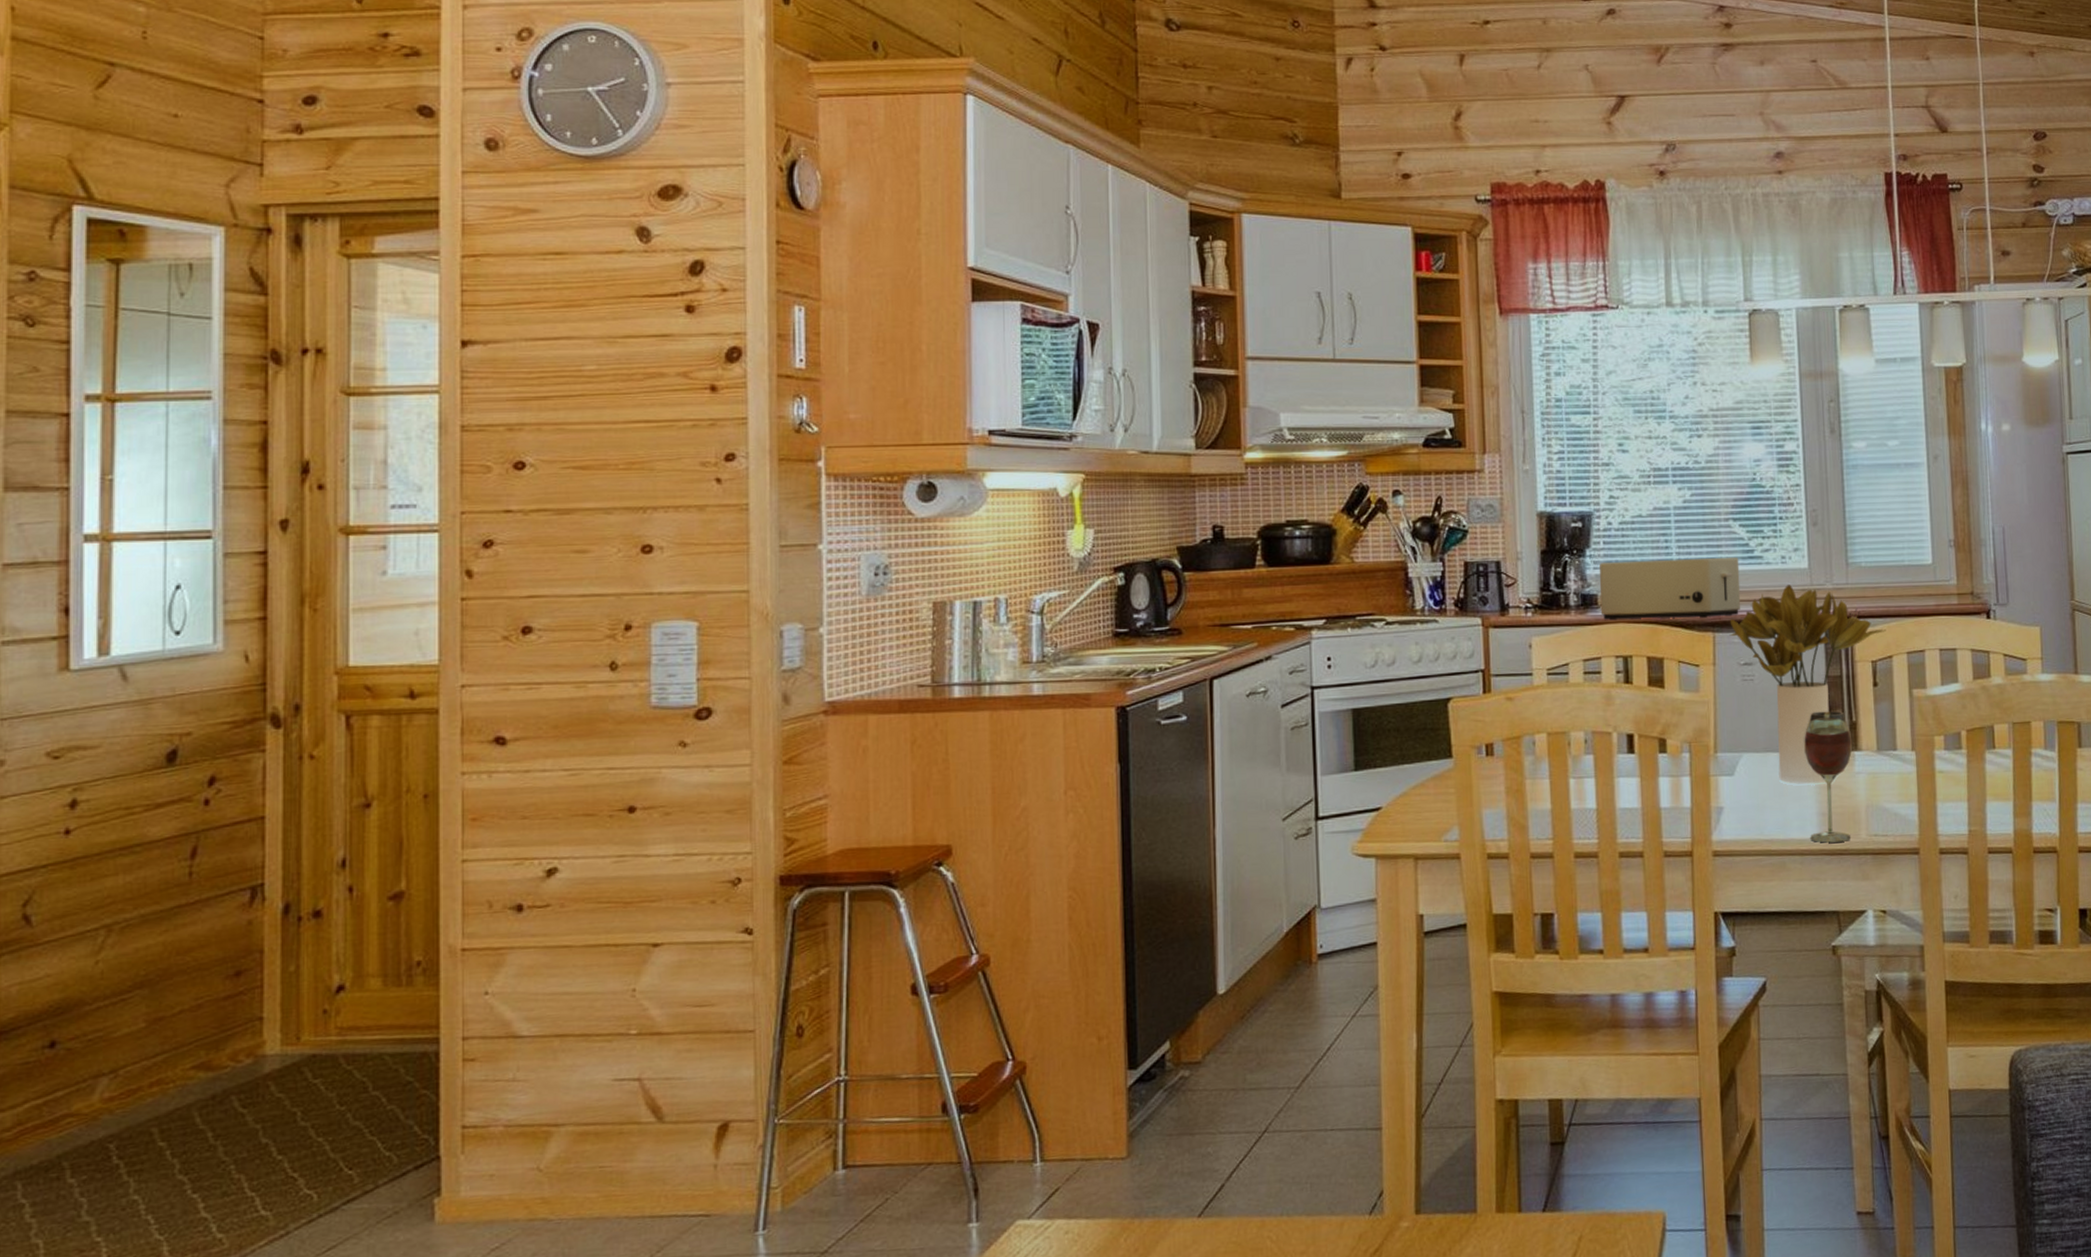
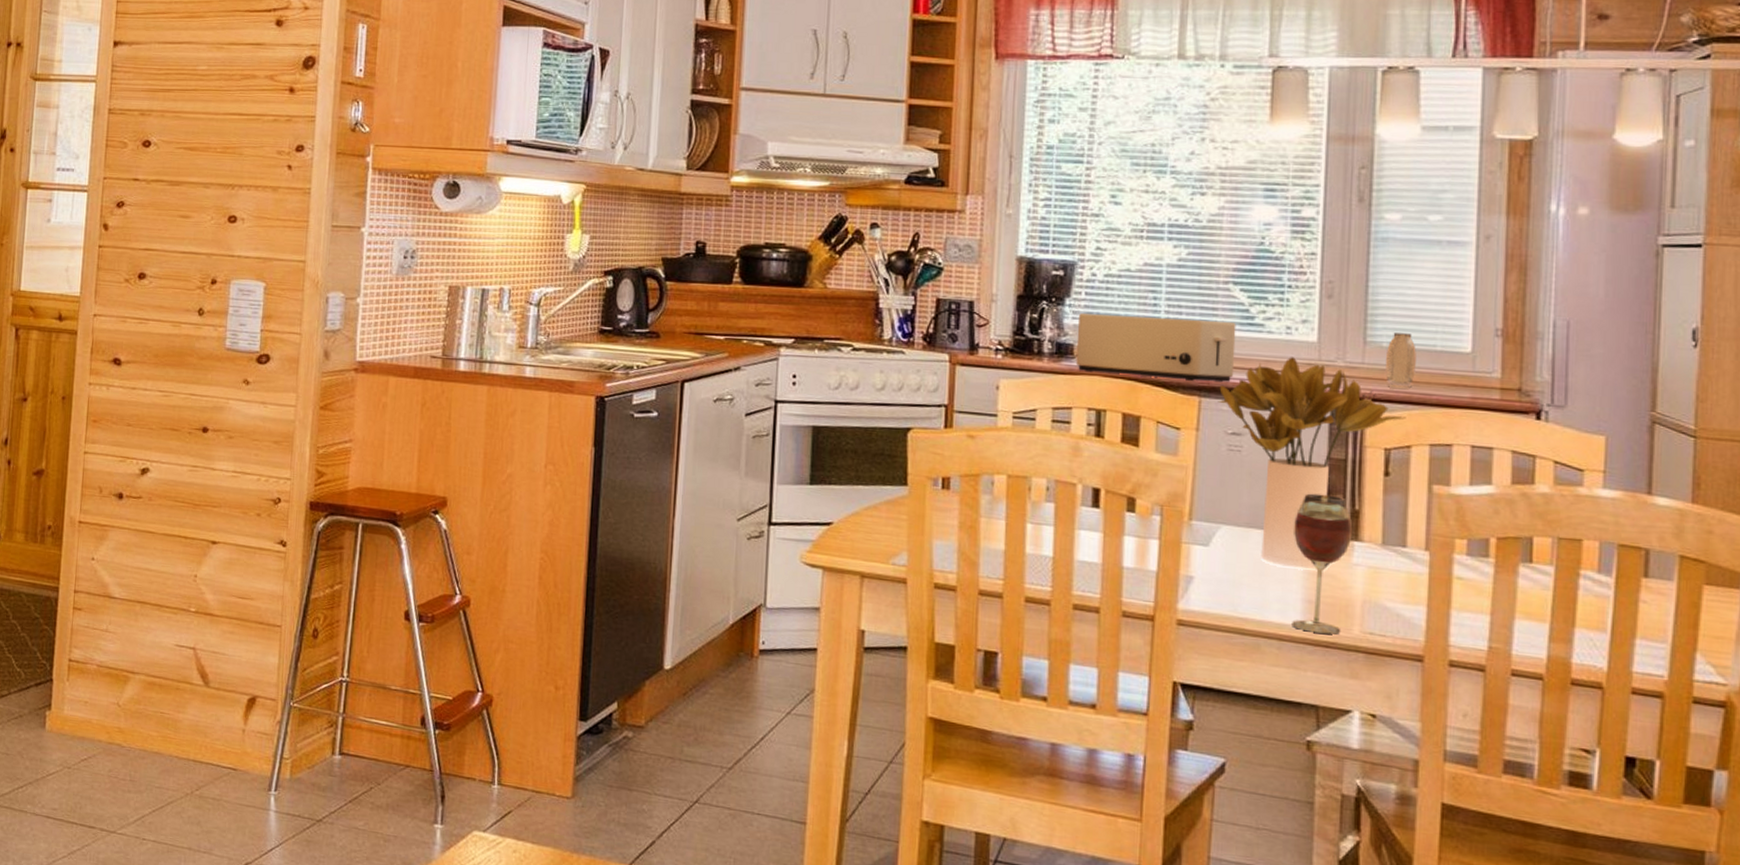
vase: none [1865,552,1890,606] -> present [1386,333,1416,390]

